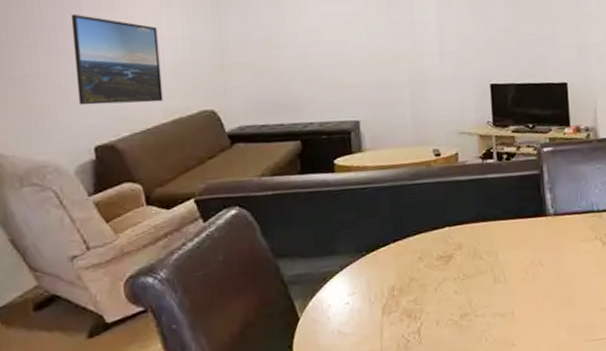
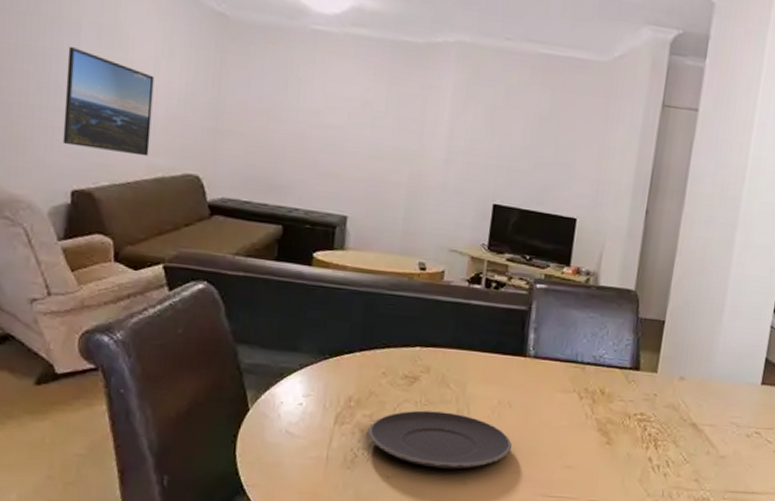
plate: none [415,281,551,337] -> present [368,410,512,469]

